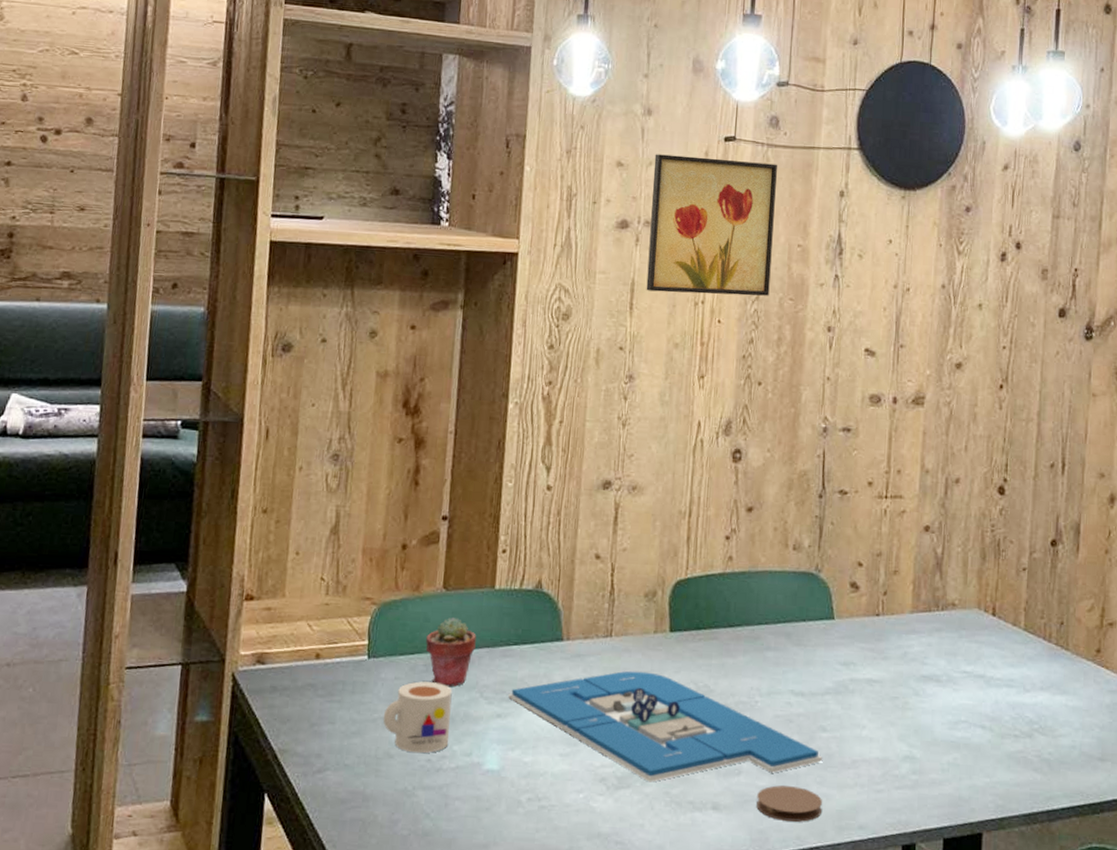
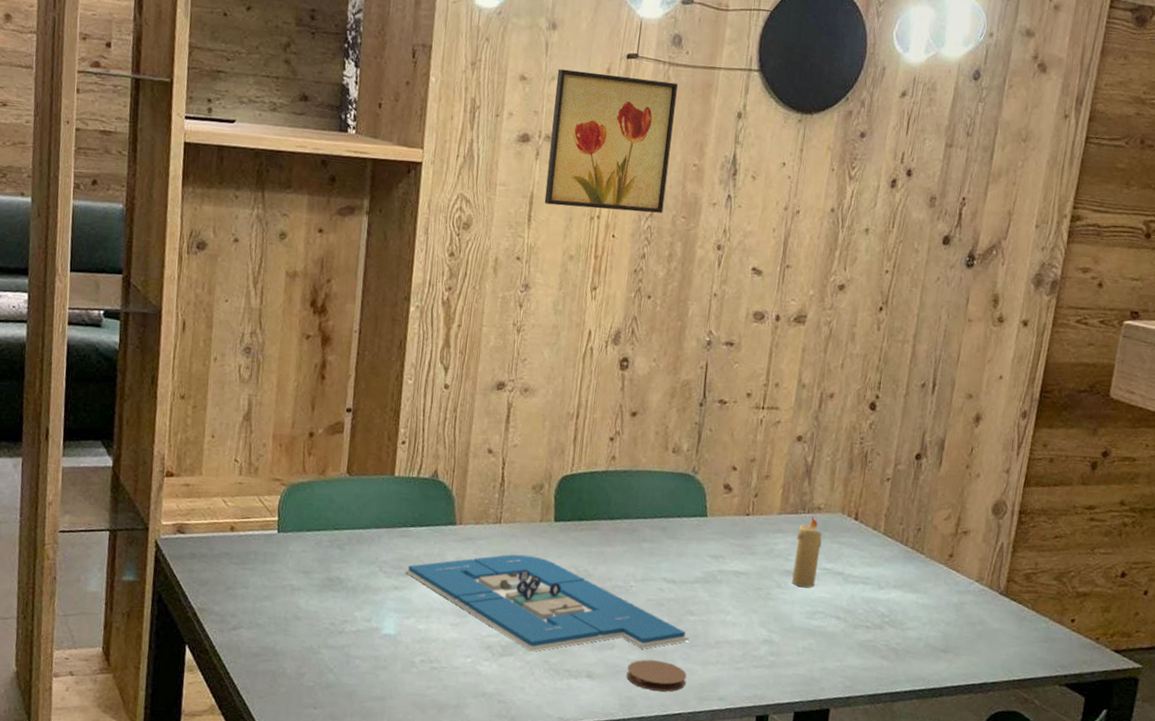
mug: present [383,681,452,753] -> none [291,555,354,617]
potted succulent: present [425,616,476,688] -> none [330,499,377,562]
candle: none [930,613,959,694] -> present [792,515,822,588]

